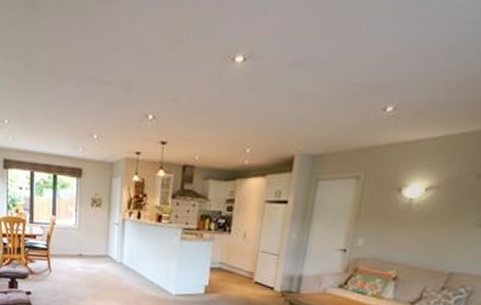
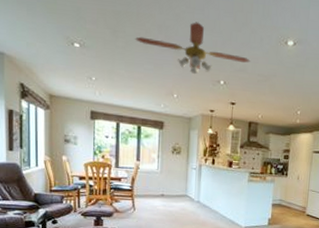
ceiling fan: none [49,43,186,109] -> present [134,22,251,75]

